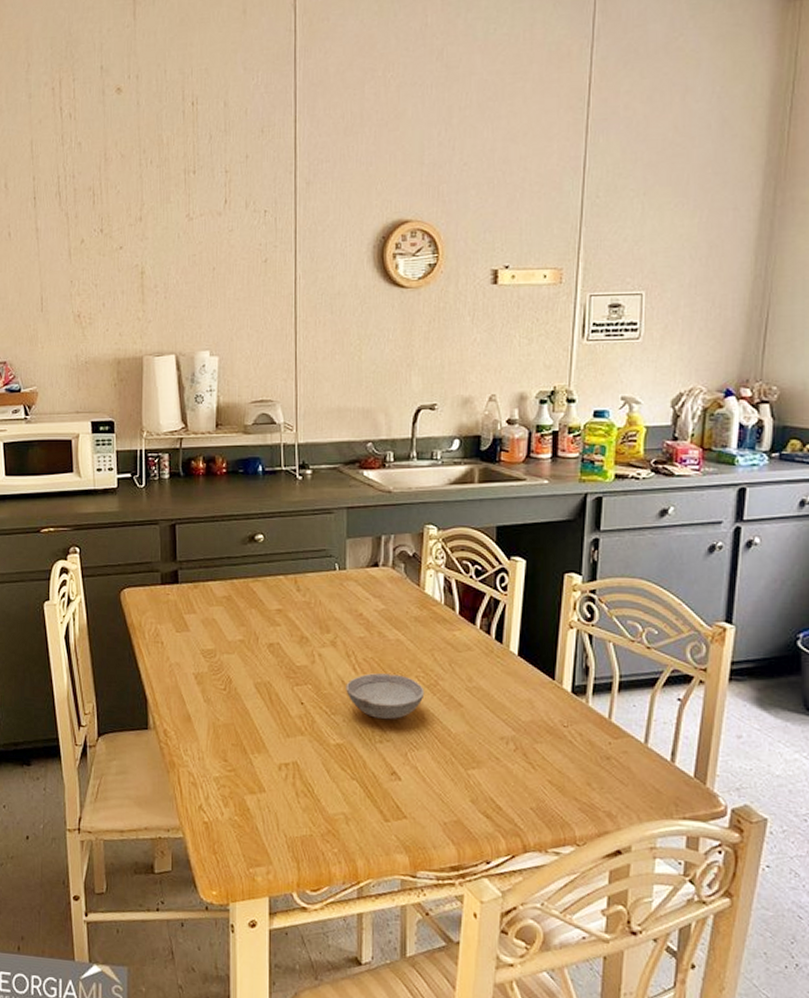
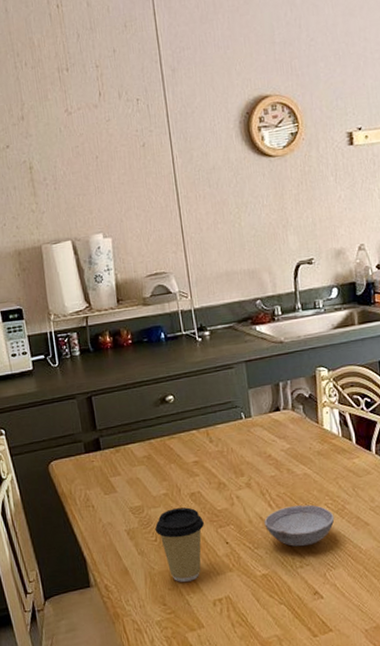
coffee cup: none [225,657,280,739] -> present [155,507,205,582]

